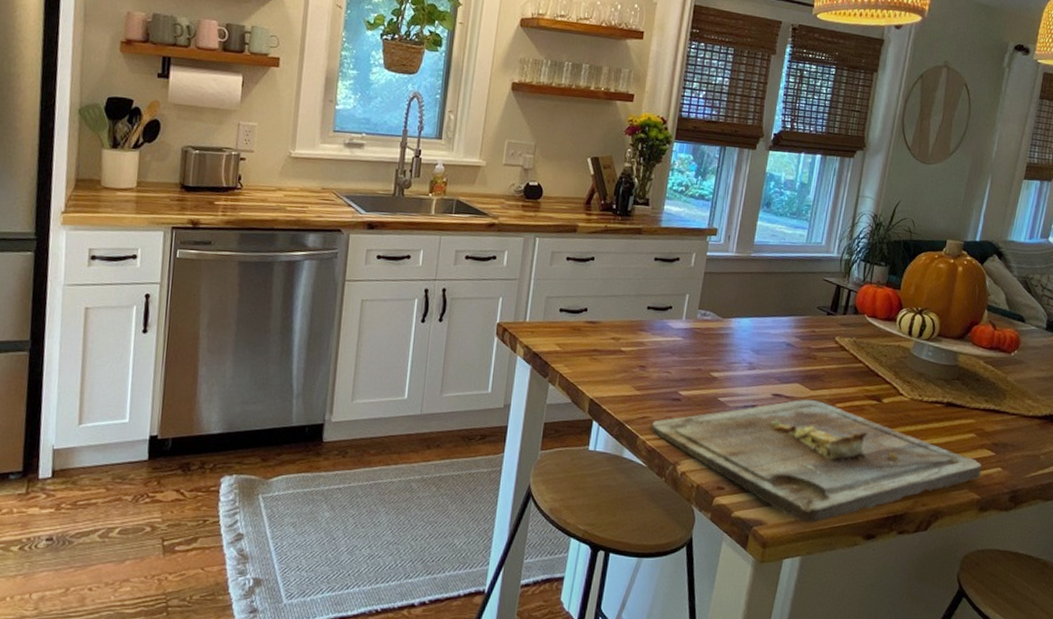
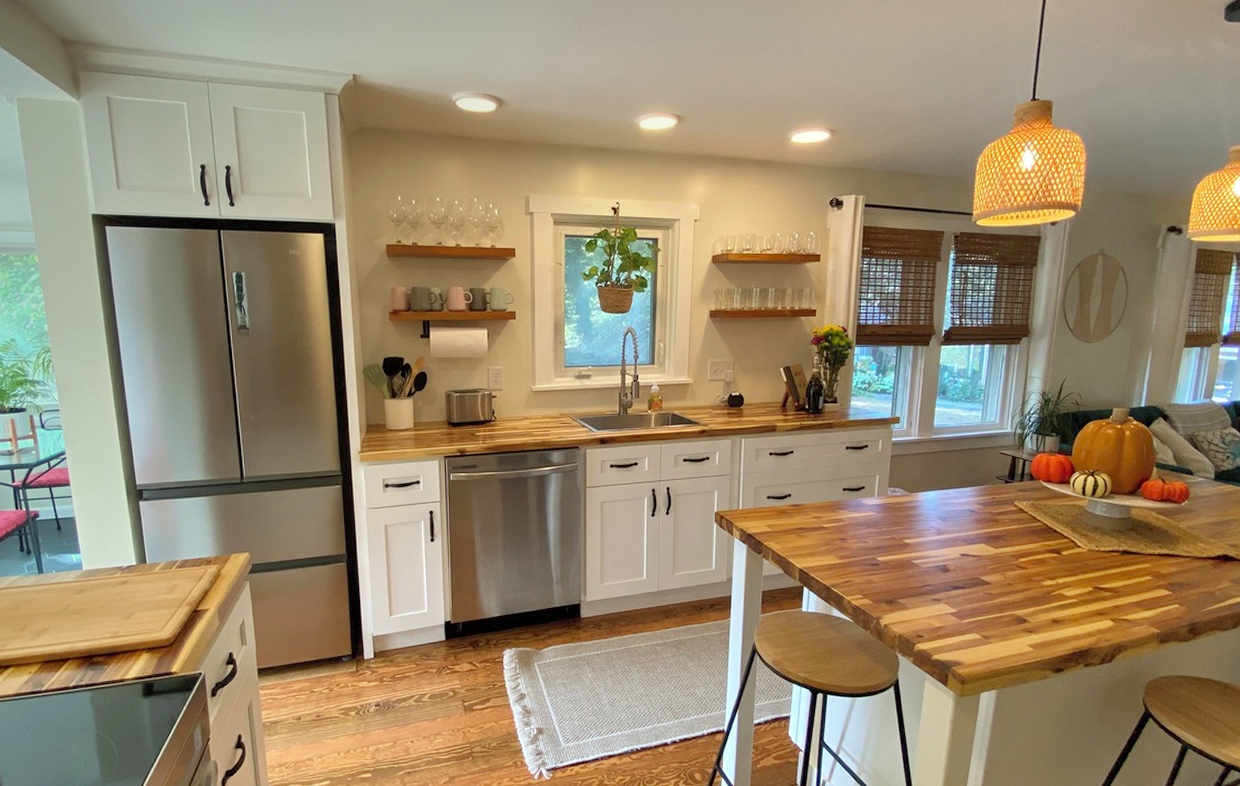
cutting board: present [651,399,982,524] -> none [855,556,1160,662]

